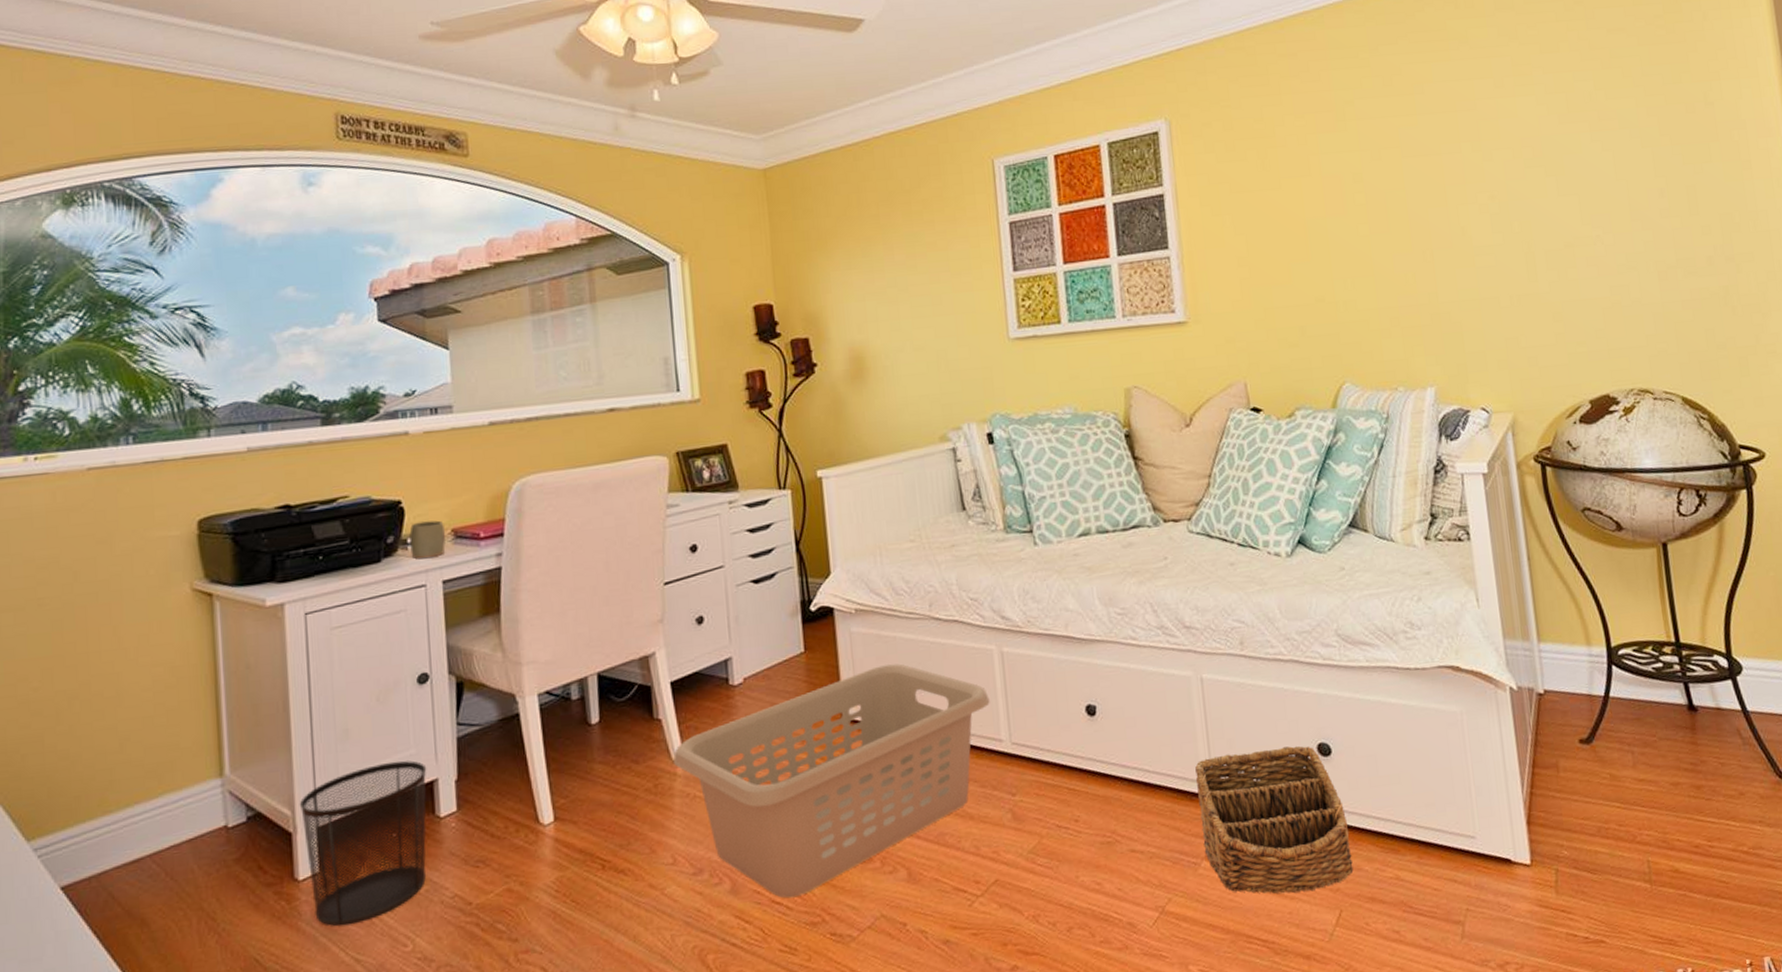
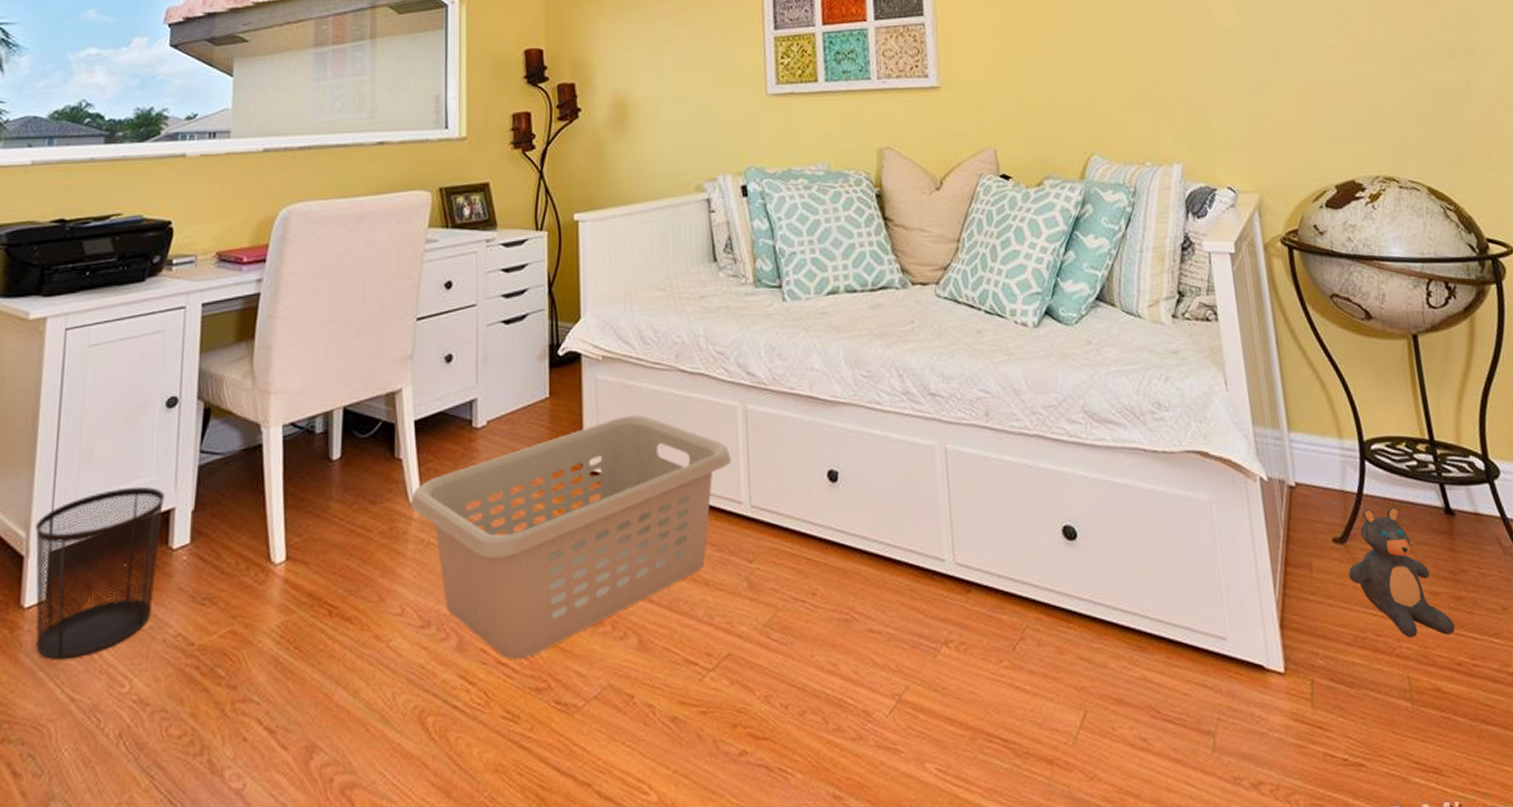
mug: present [409,520,446,559] -> none [174,243,211,280]
basket: present [1195,746,1354,894] -> none [937,527,1099,689]
stuffed animal: none [1593,707,1694,826] -> present [1348,507,1455,638]

